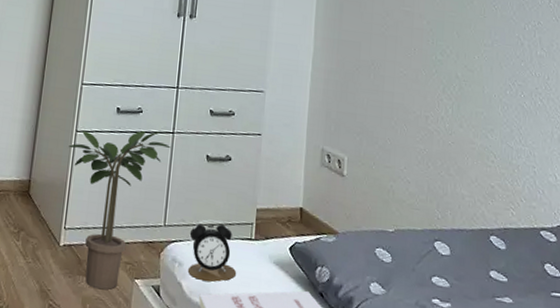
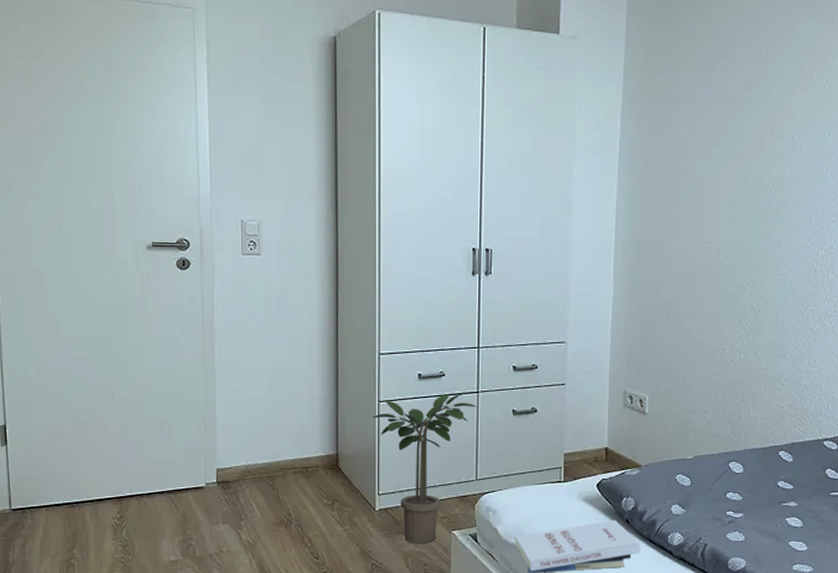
alarm clock: present [187,219,236,282] -> none [501,469,547,523]

